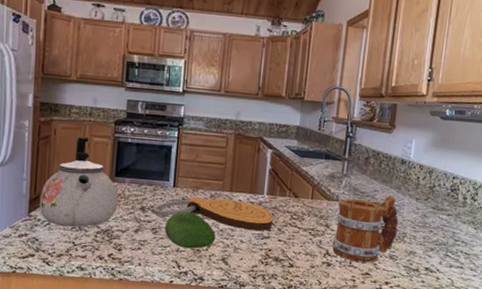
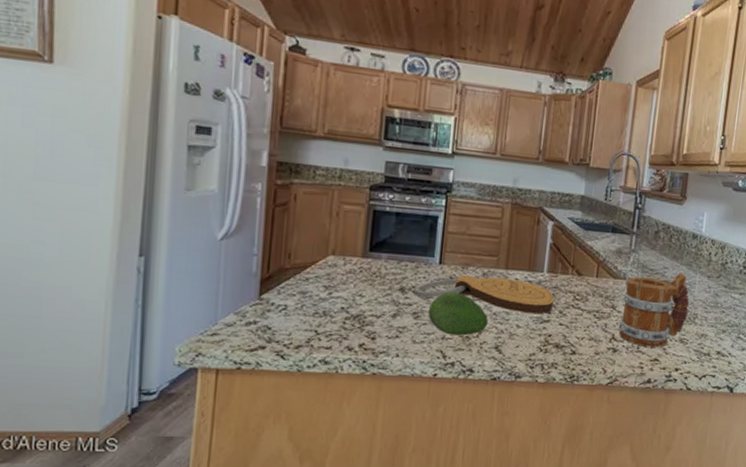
kettle: present [39,137,118,228] -> none [273,204,373,313]

